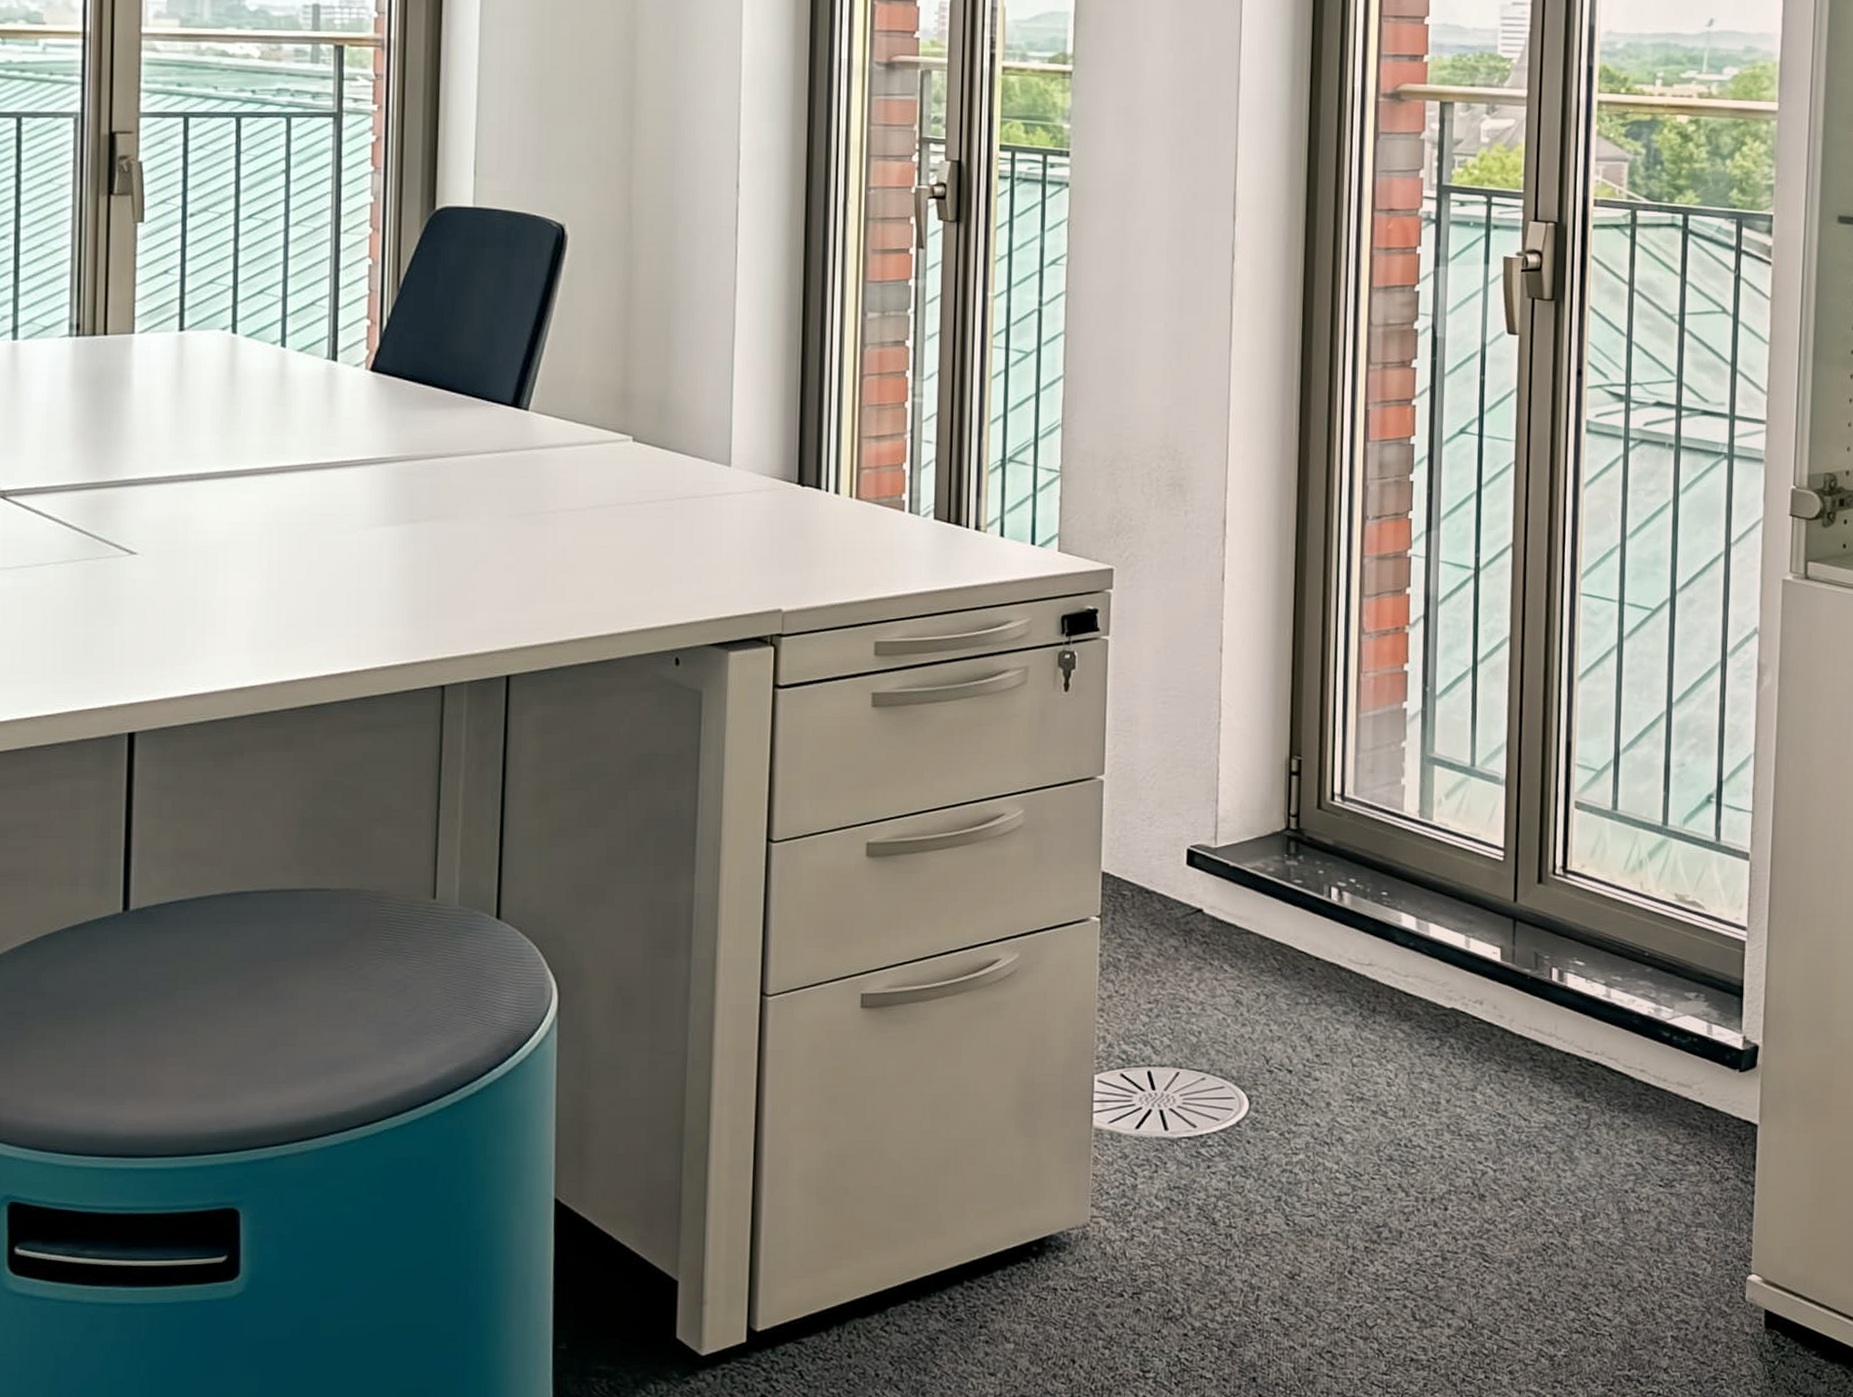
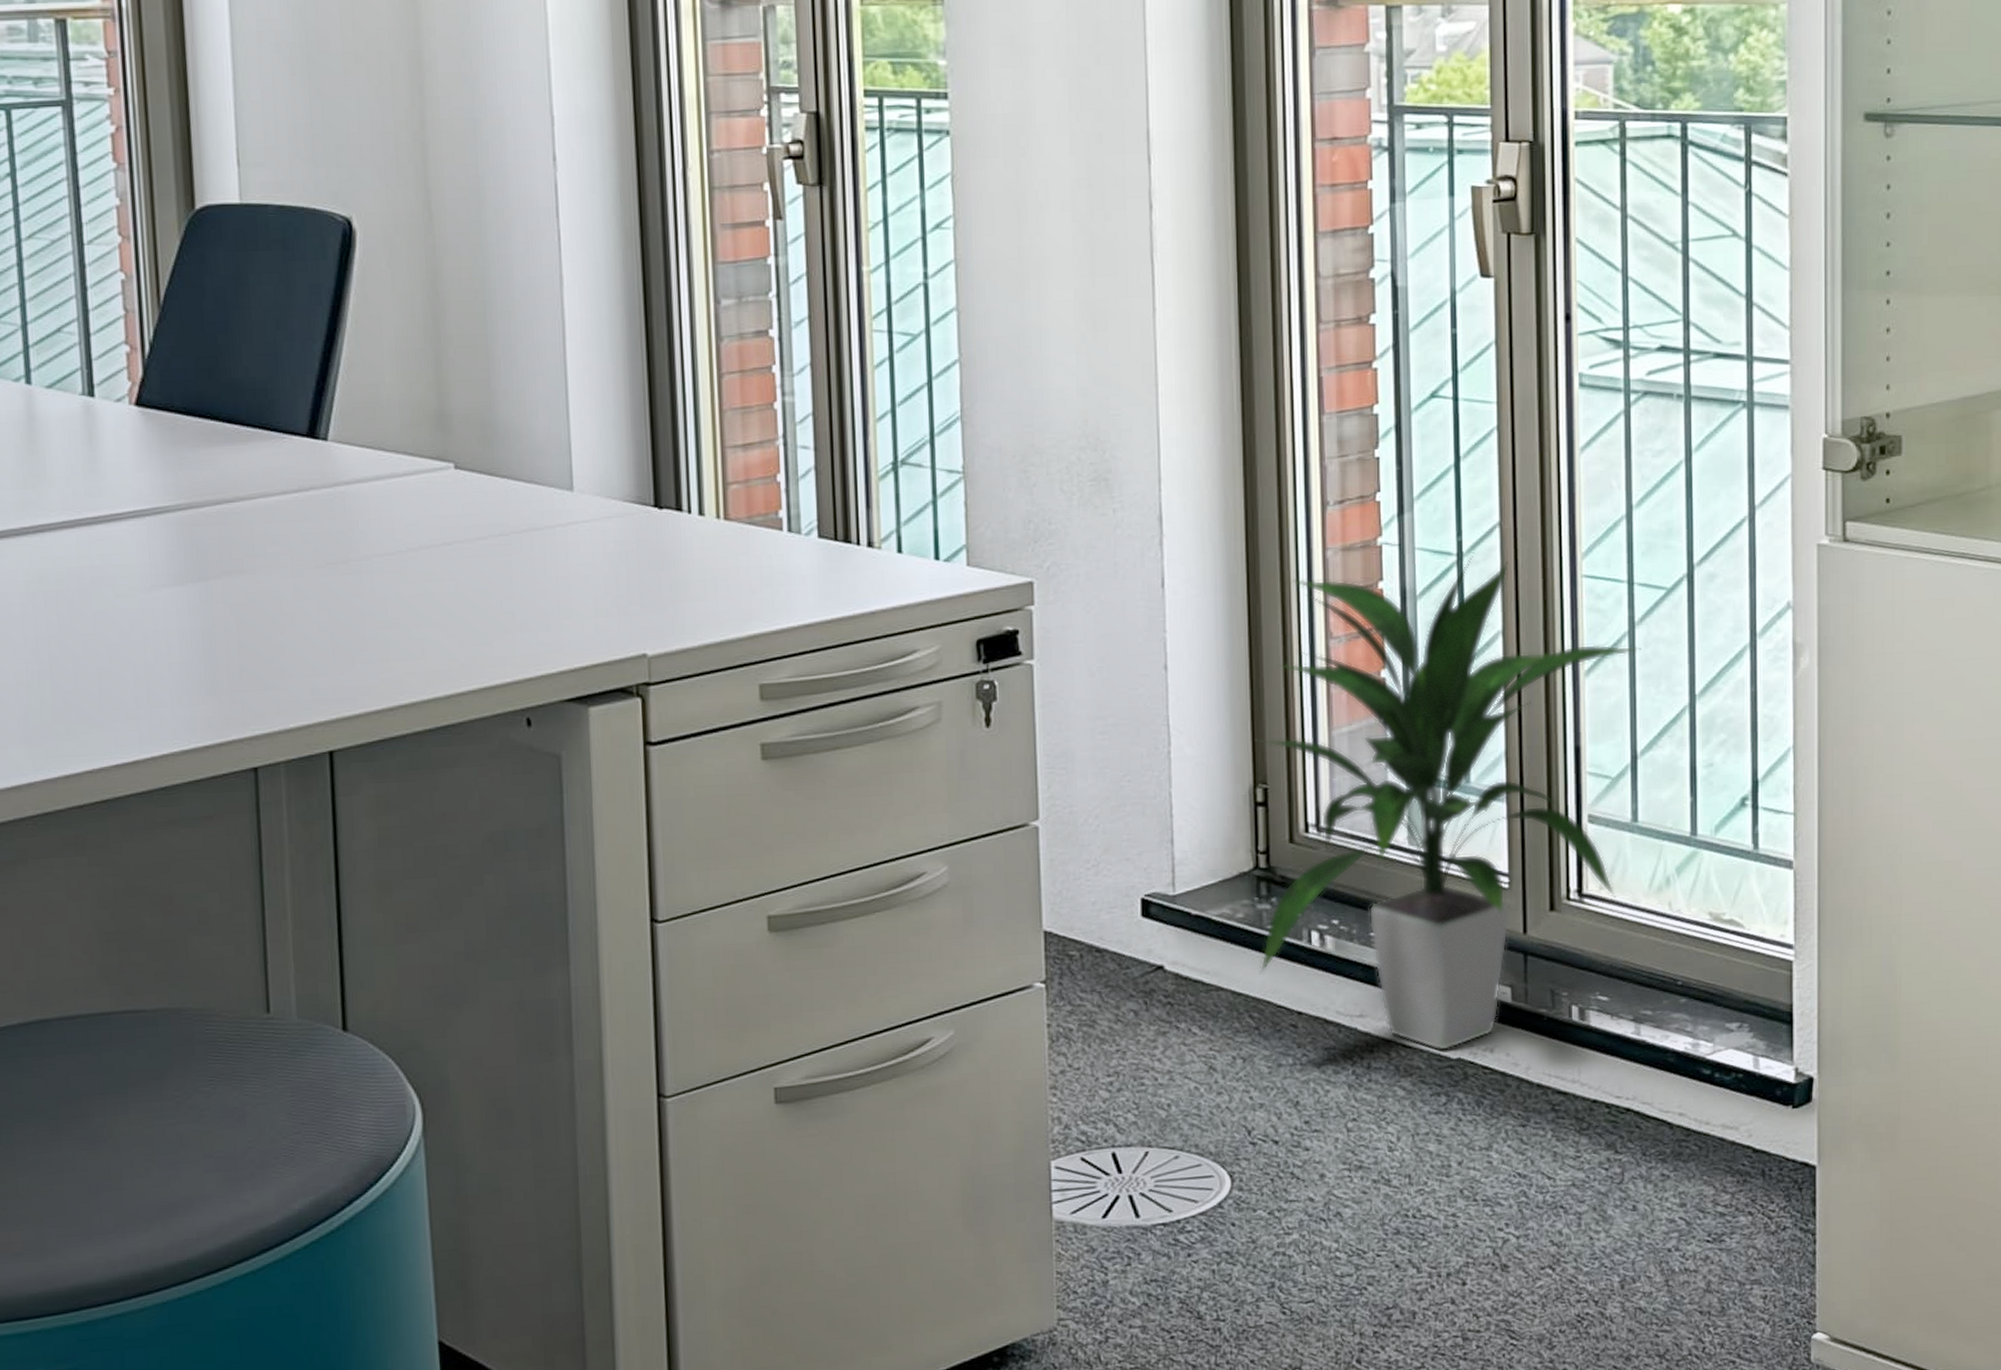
indoor plant: none [1284,565,1628,1001] -> present [1256,549,1642,1051]

